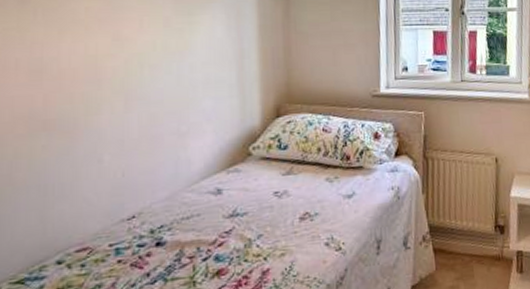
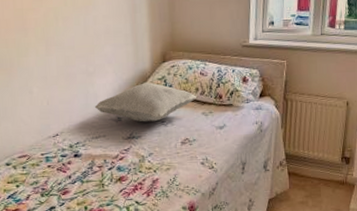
cushion: none [186,143,318,194] -> present [94,82,196,122]

